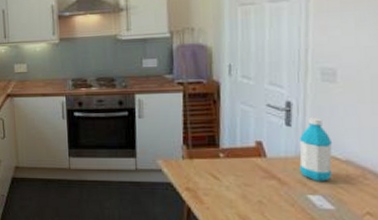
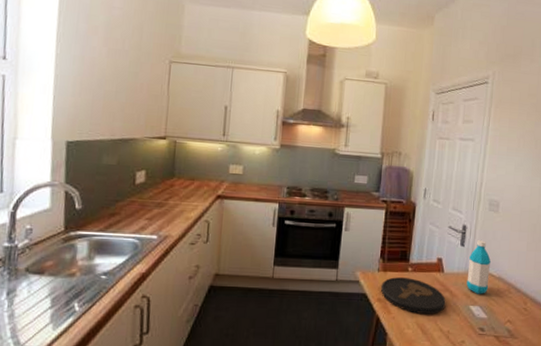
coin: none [189,164,274,205] -> present [381,277,446,314]

